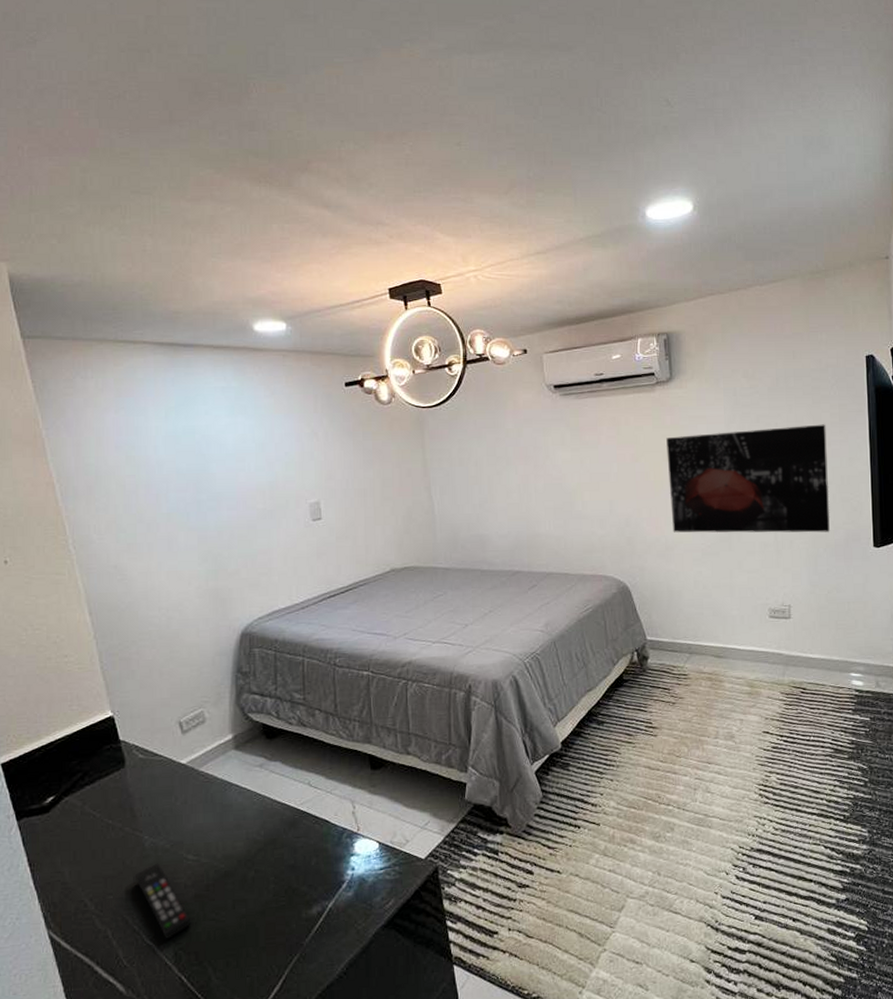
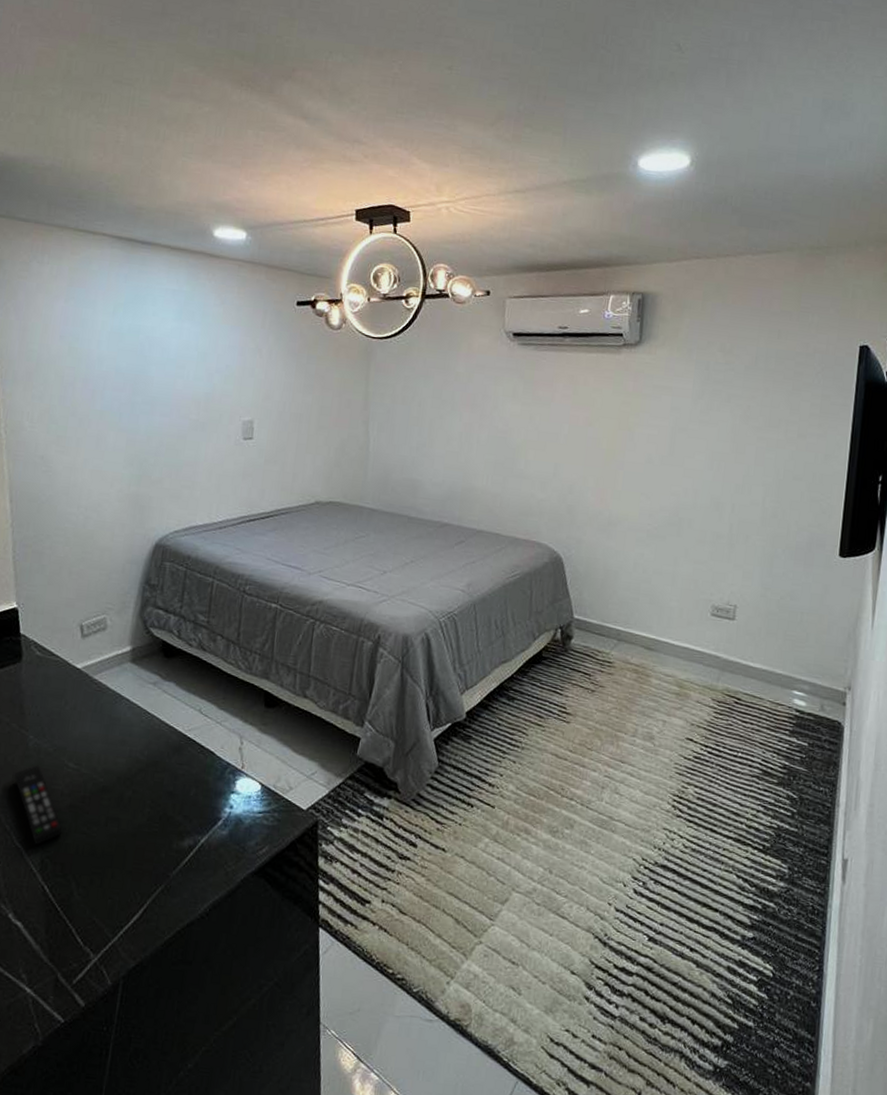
wall art: present [666,424,830,533] -> none [618,404,804,533]

